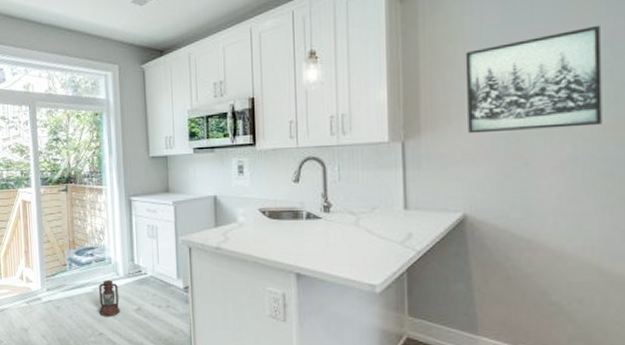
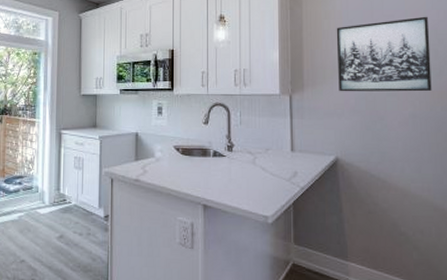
lantern: present [99,280,120,317] -> none [23,208,44,245]

